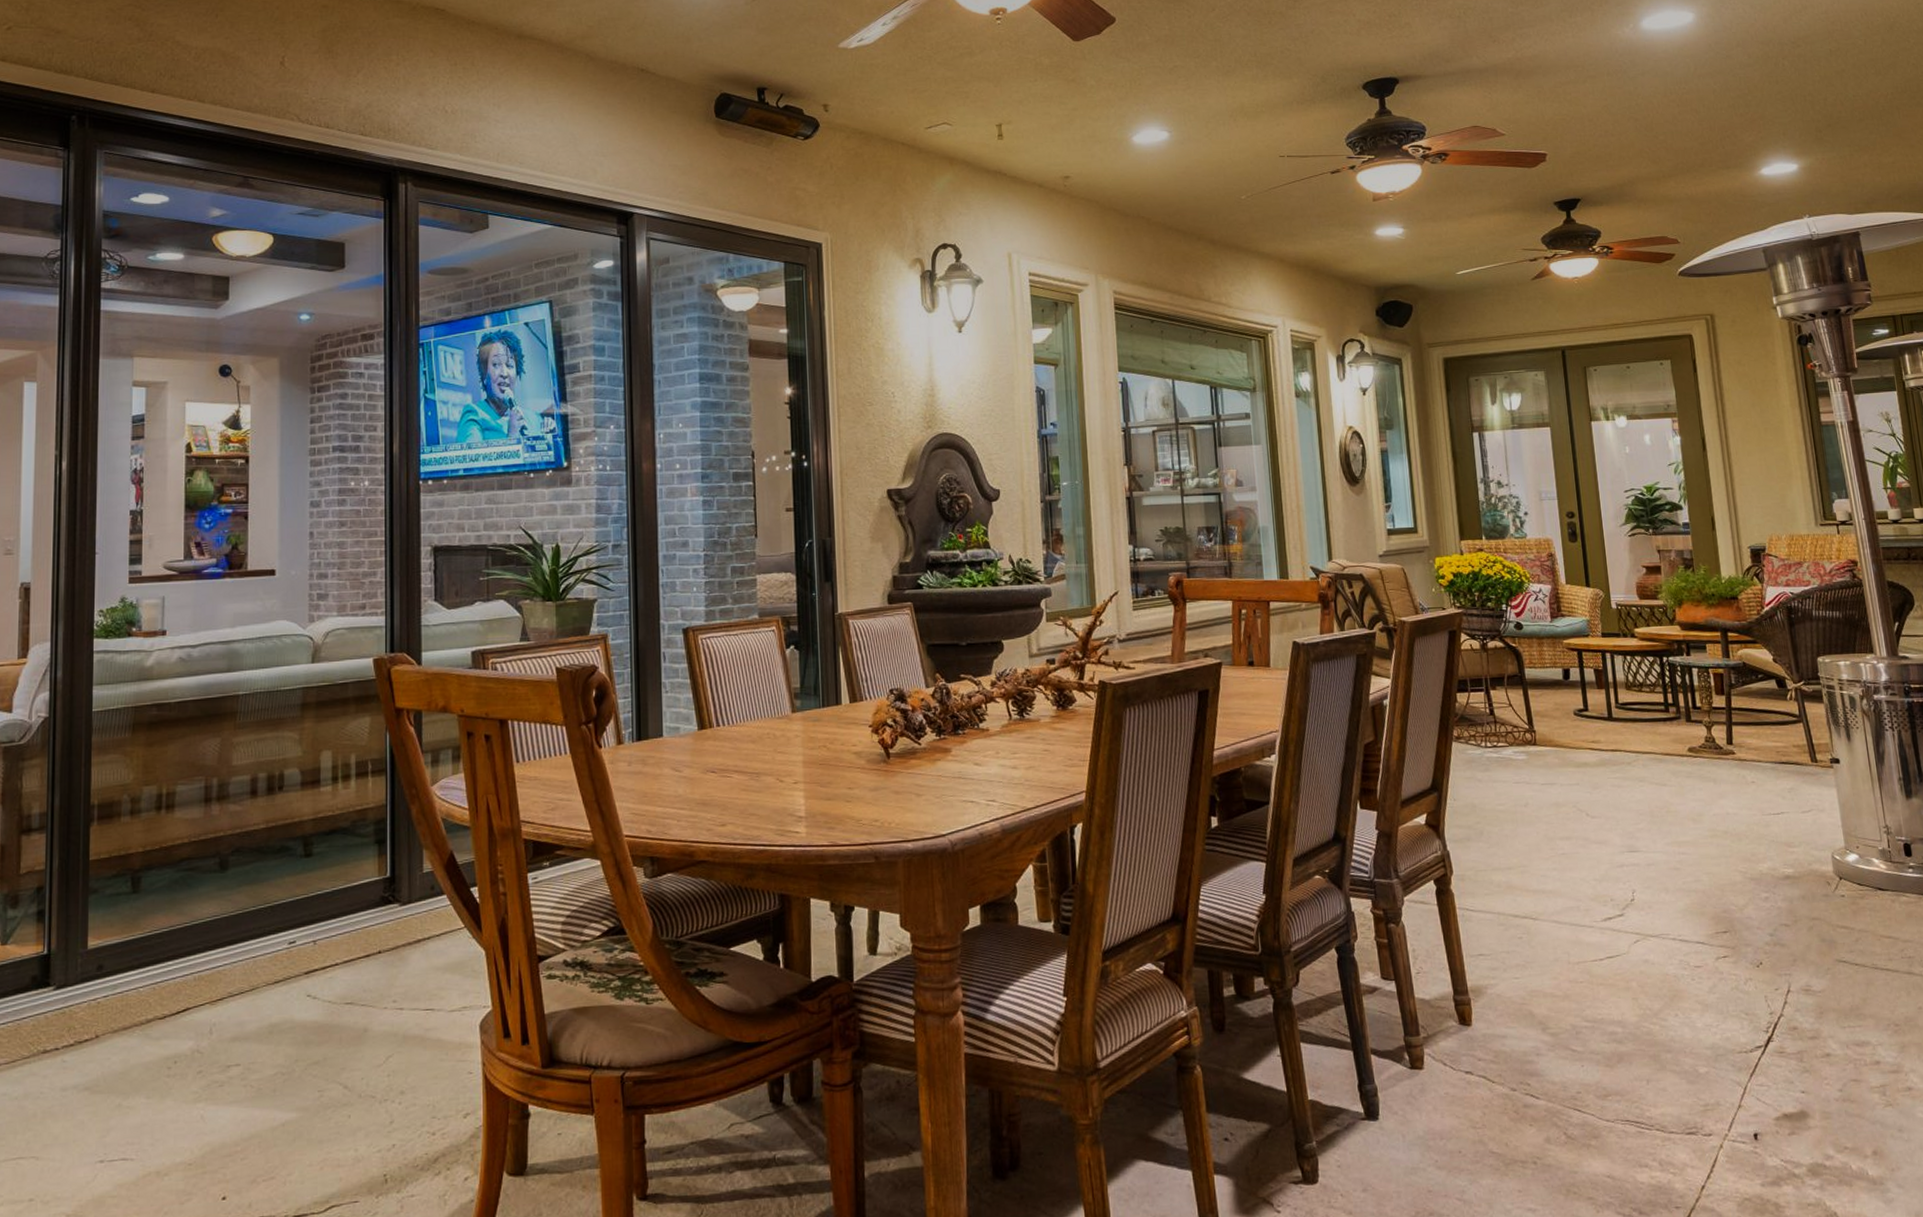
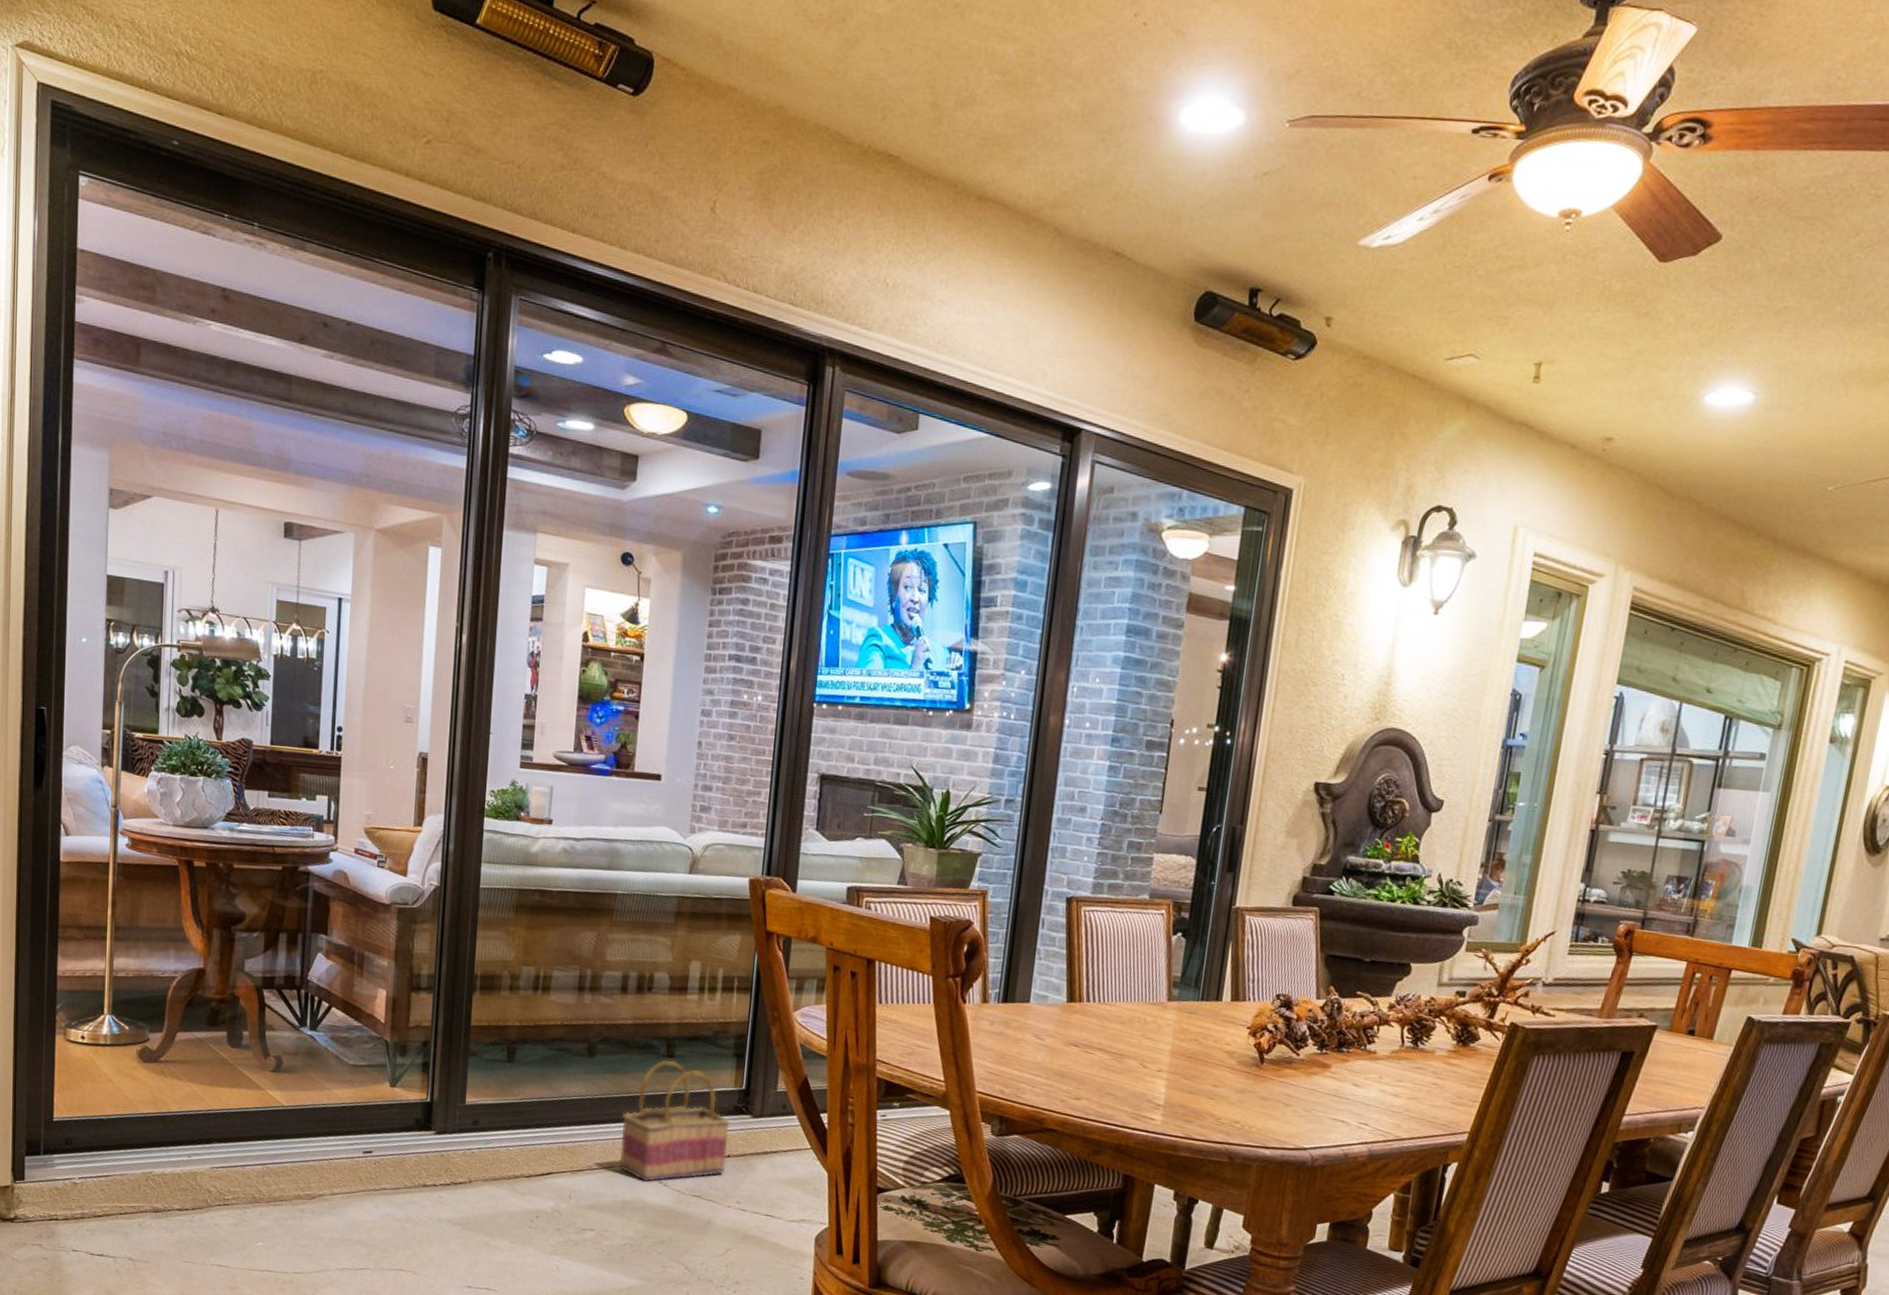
basket: none [261,859,379,999] -> present [618,1060,731,1183]

